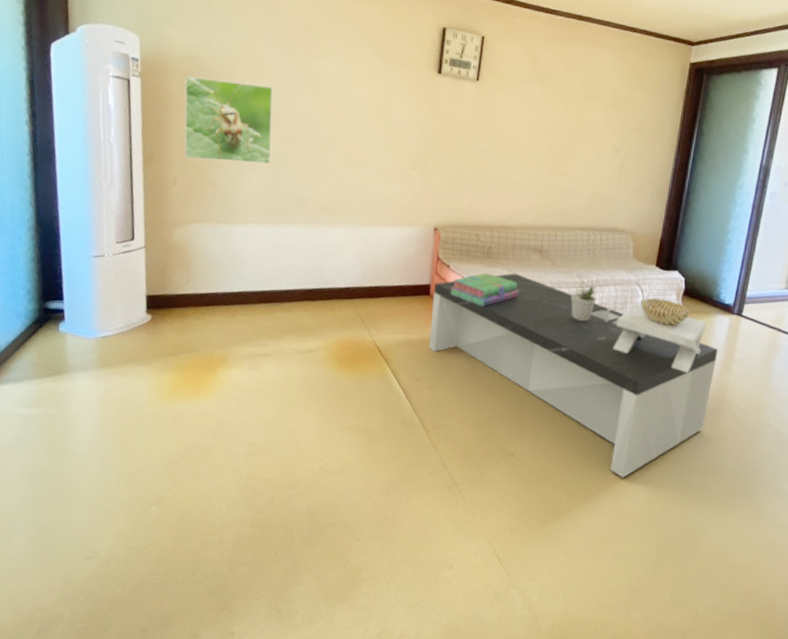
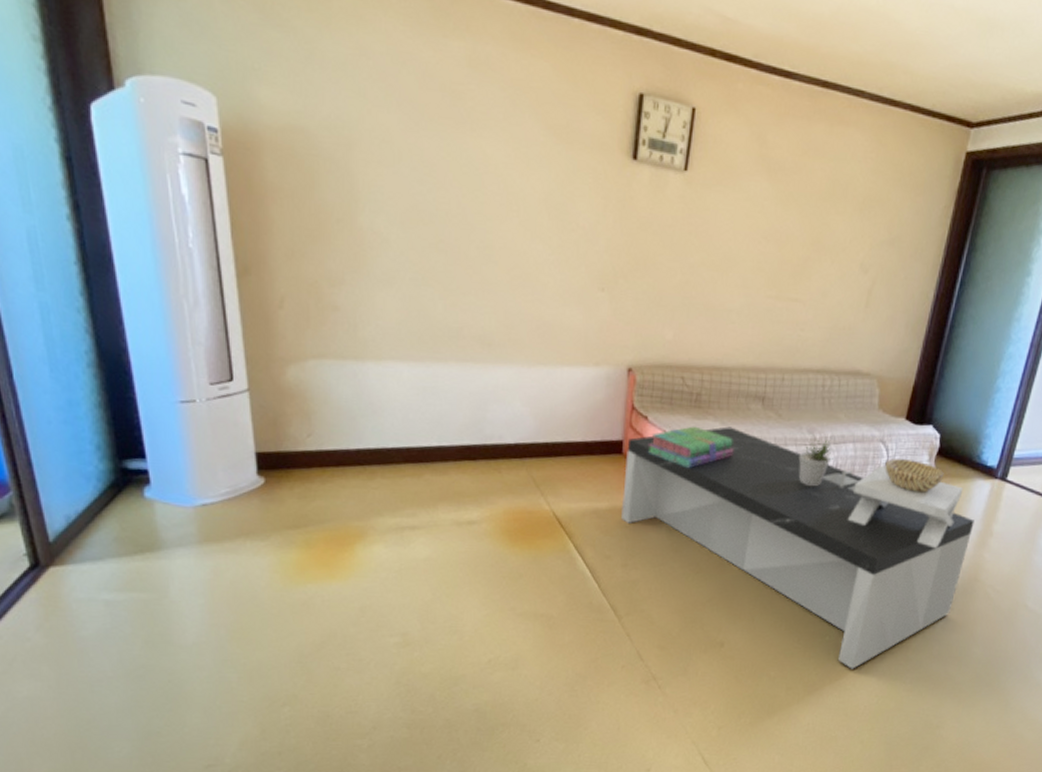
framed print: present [184,77,273,164] -> none [286,156,410,281]

